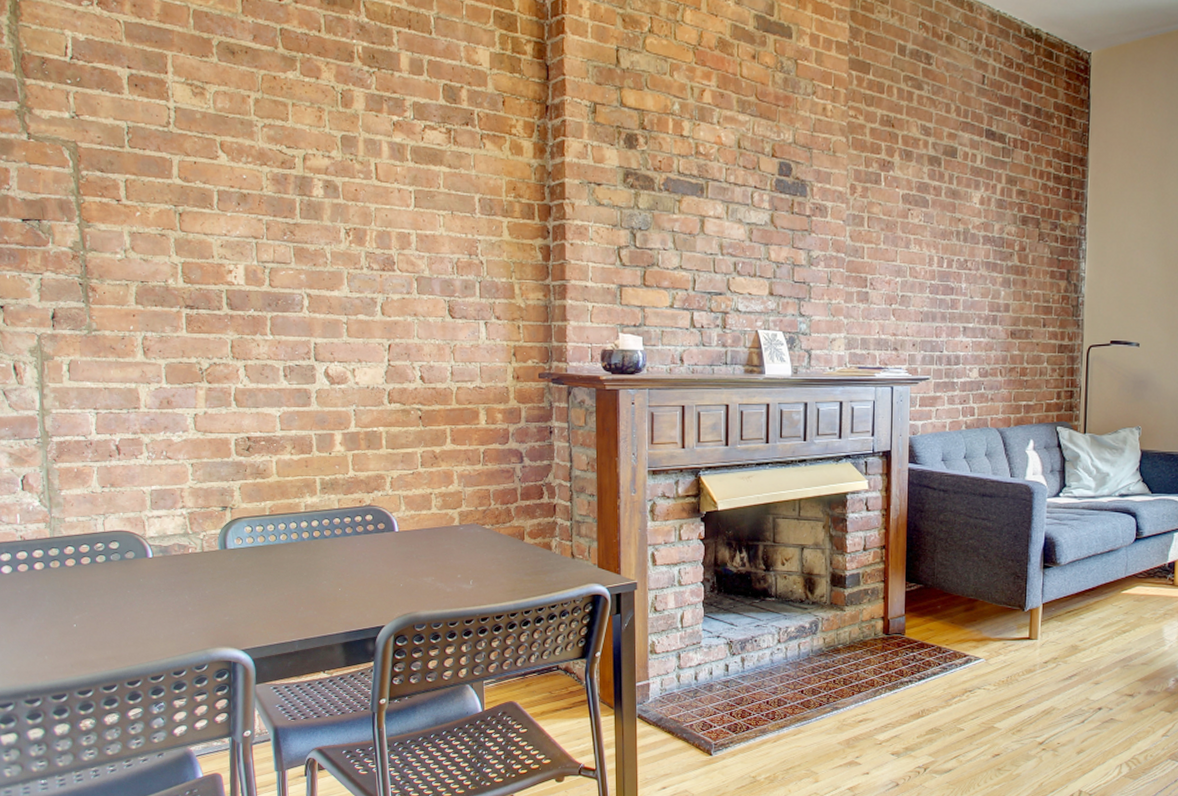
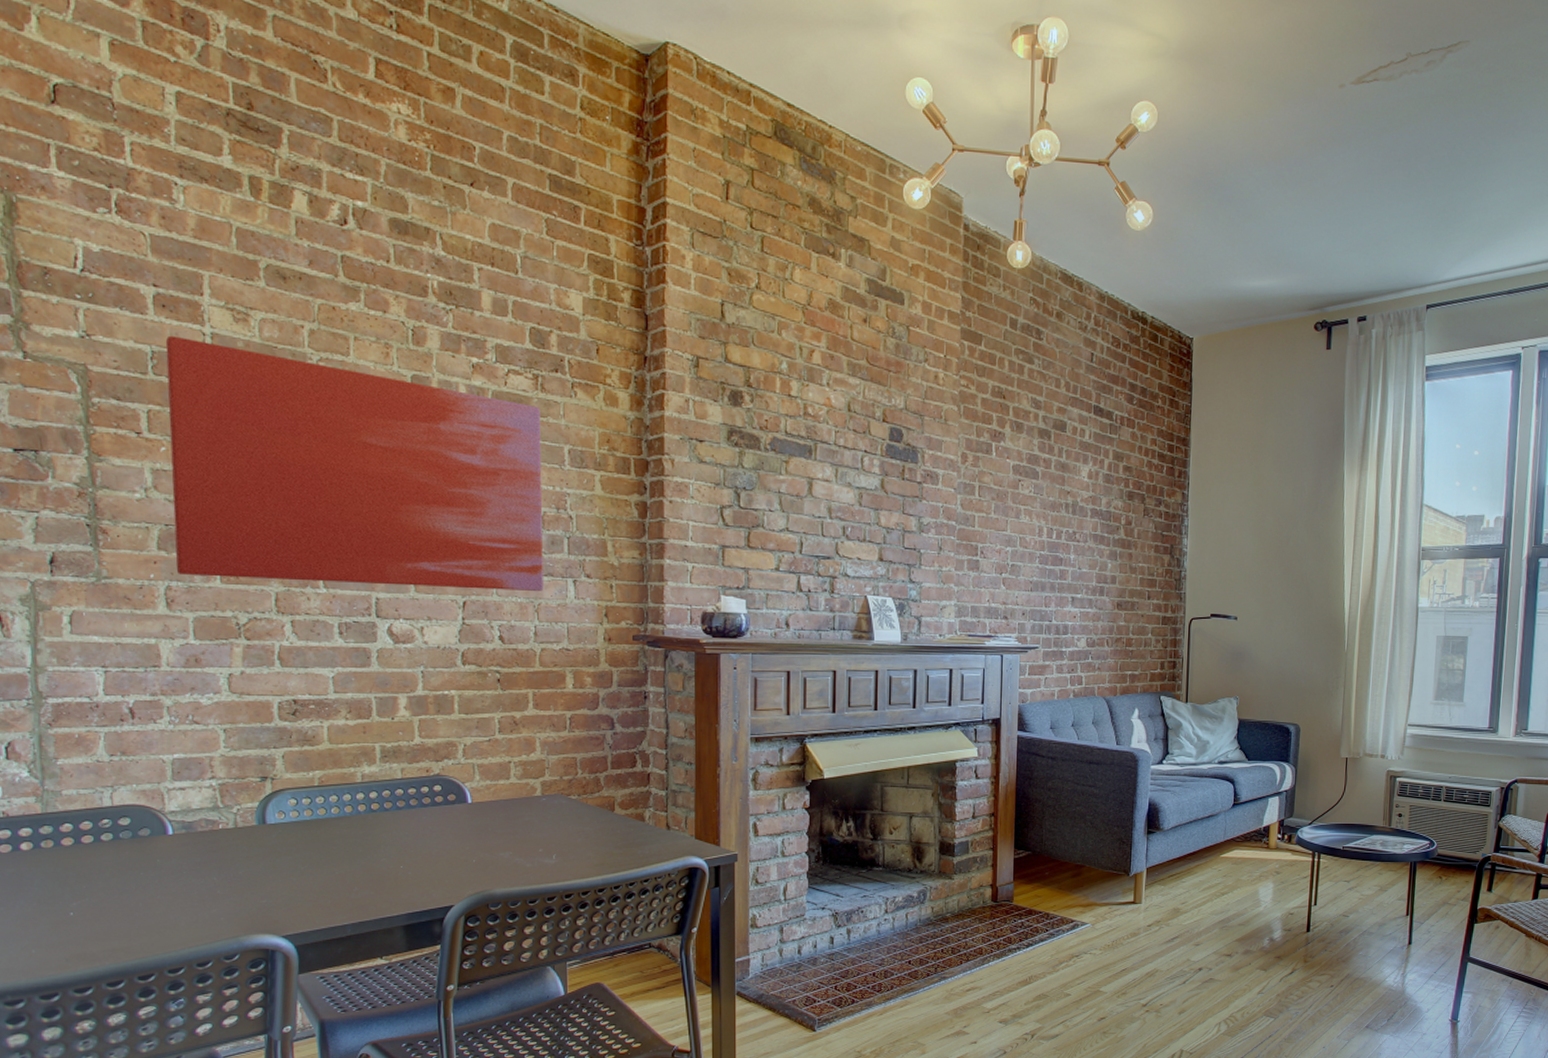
wall art: none [138,111,458,333] -> present [165,335,544,591]

